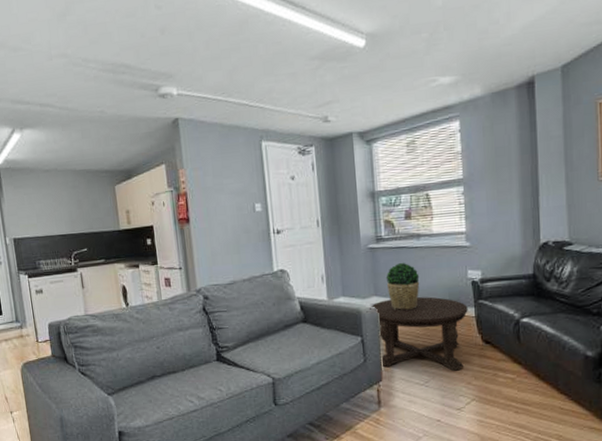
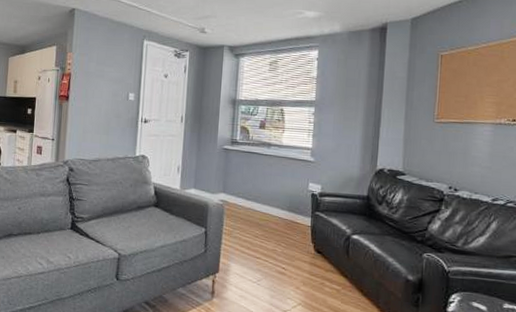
coffee table: present [370,297,468,371] -> none [217,198,305,275]
potted plant: present [386,263,420,310] -> none [235,167,266,211]

